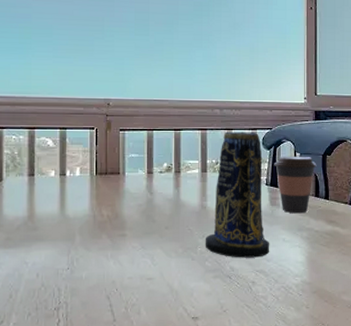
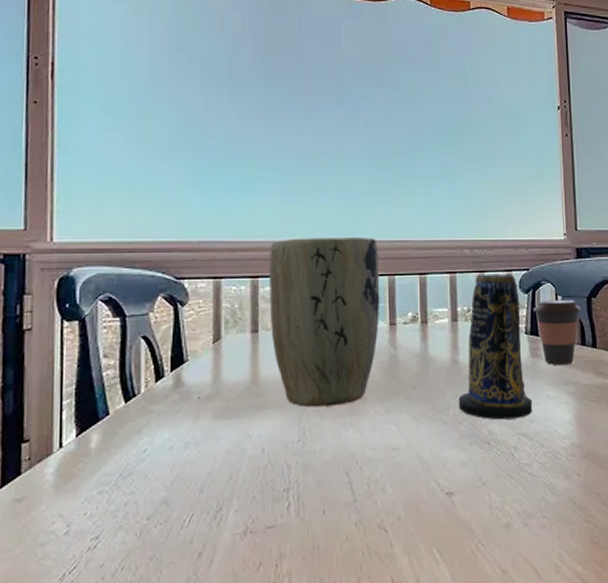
plant pot: none [44,95,140,241] -> present [269,236,380,408]

